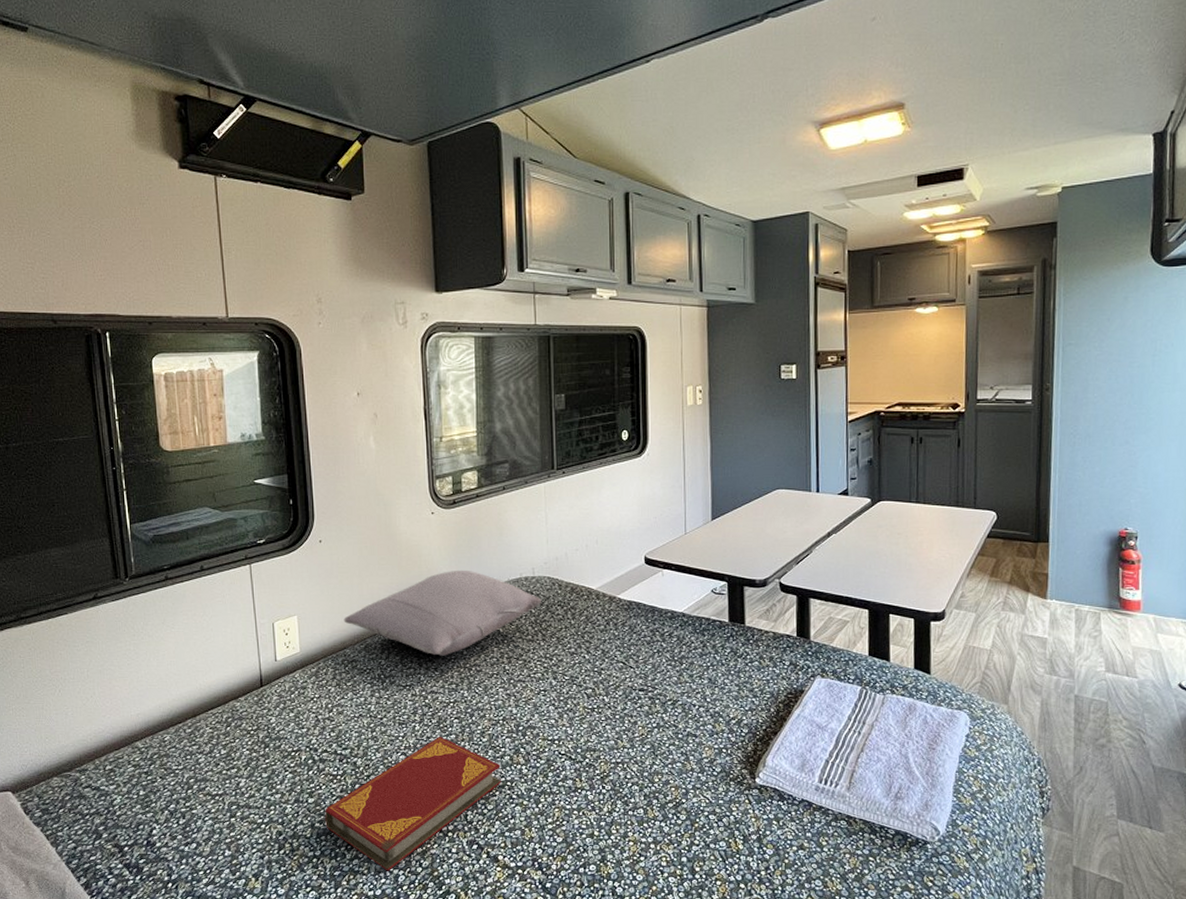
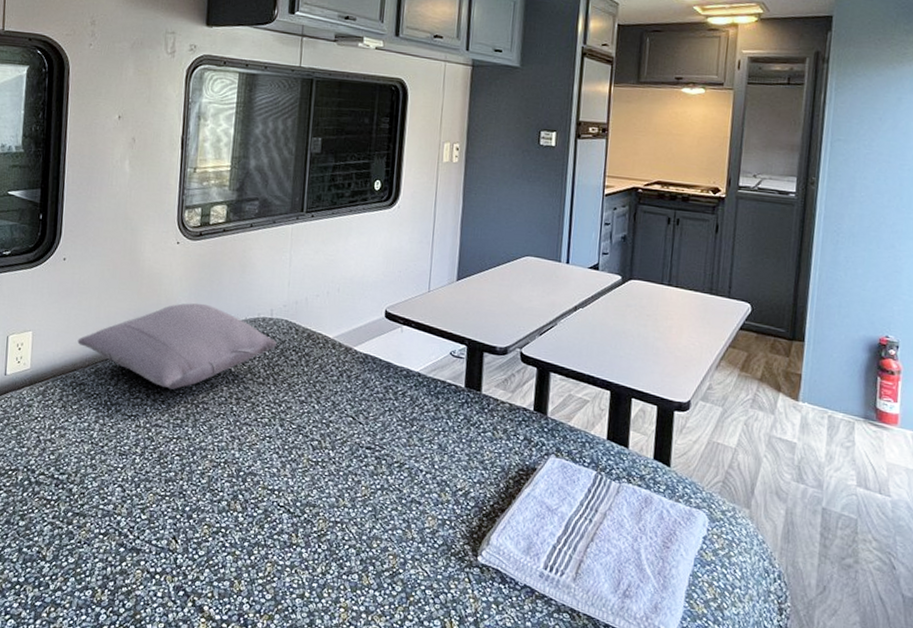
hardback book: present [325,737,501,871] -> none [33,472,217,608]

